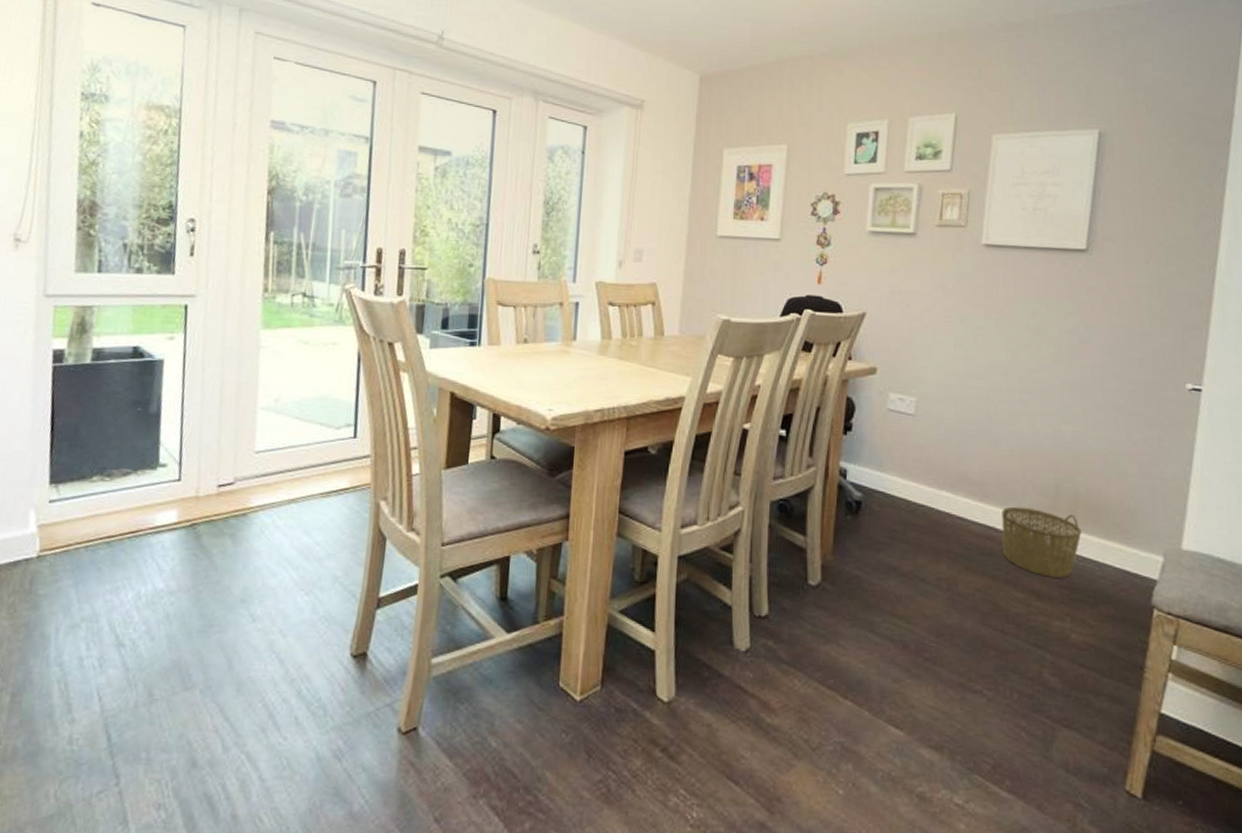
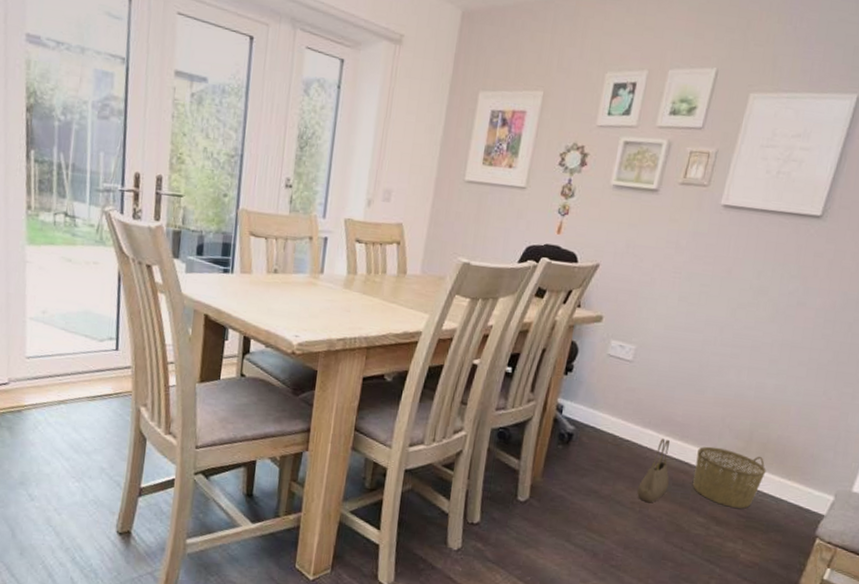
handbag: none [942,500,976,579] -> present [637,438,671,503]

